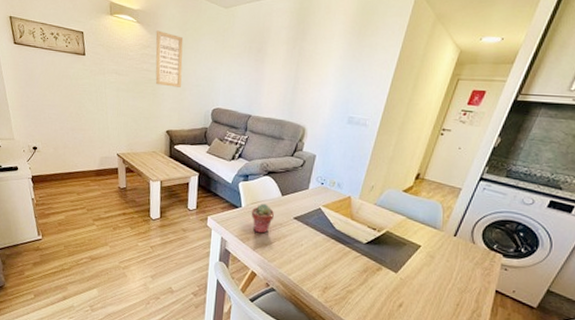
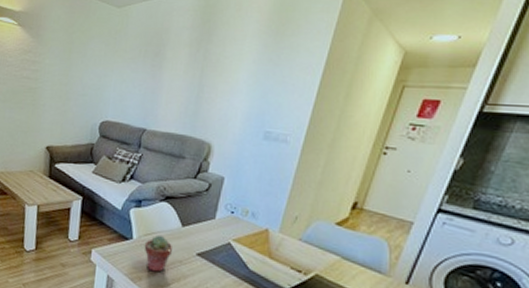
wall art: present [155,30,184,87] -> none [36,33,70,97]

